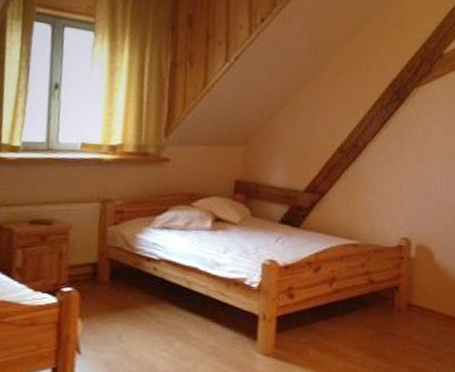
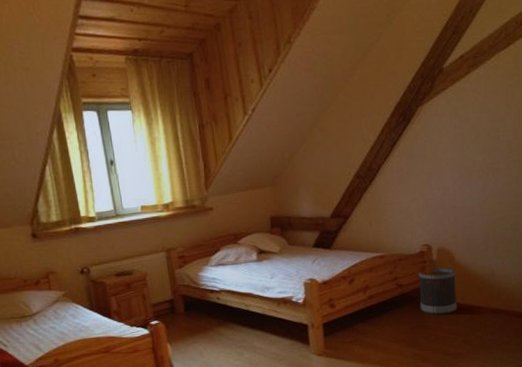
wastebasket: none [390,265,434,322] -> present [419,267,457,315]

